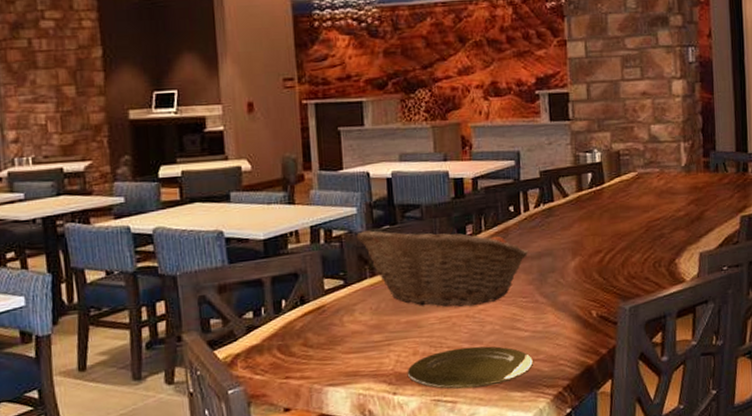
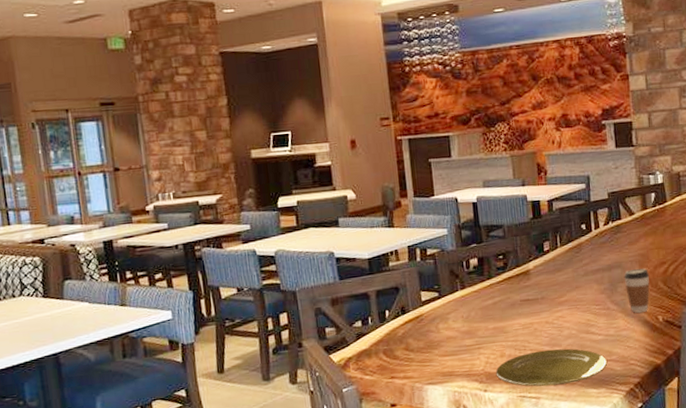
fruit basket: present [356,226,529,307] -> none [448,243,600,314]
coffee cup: none [554,257,584,307] -> present [623,268,650,313]

